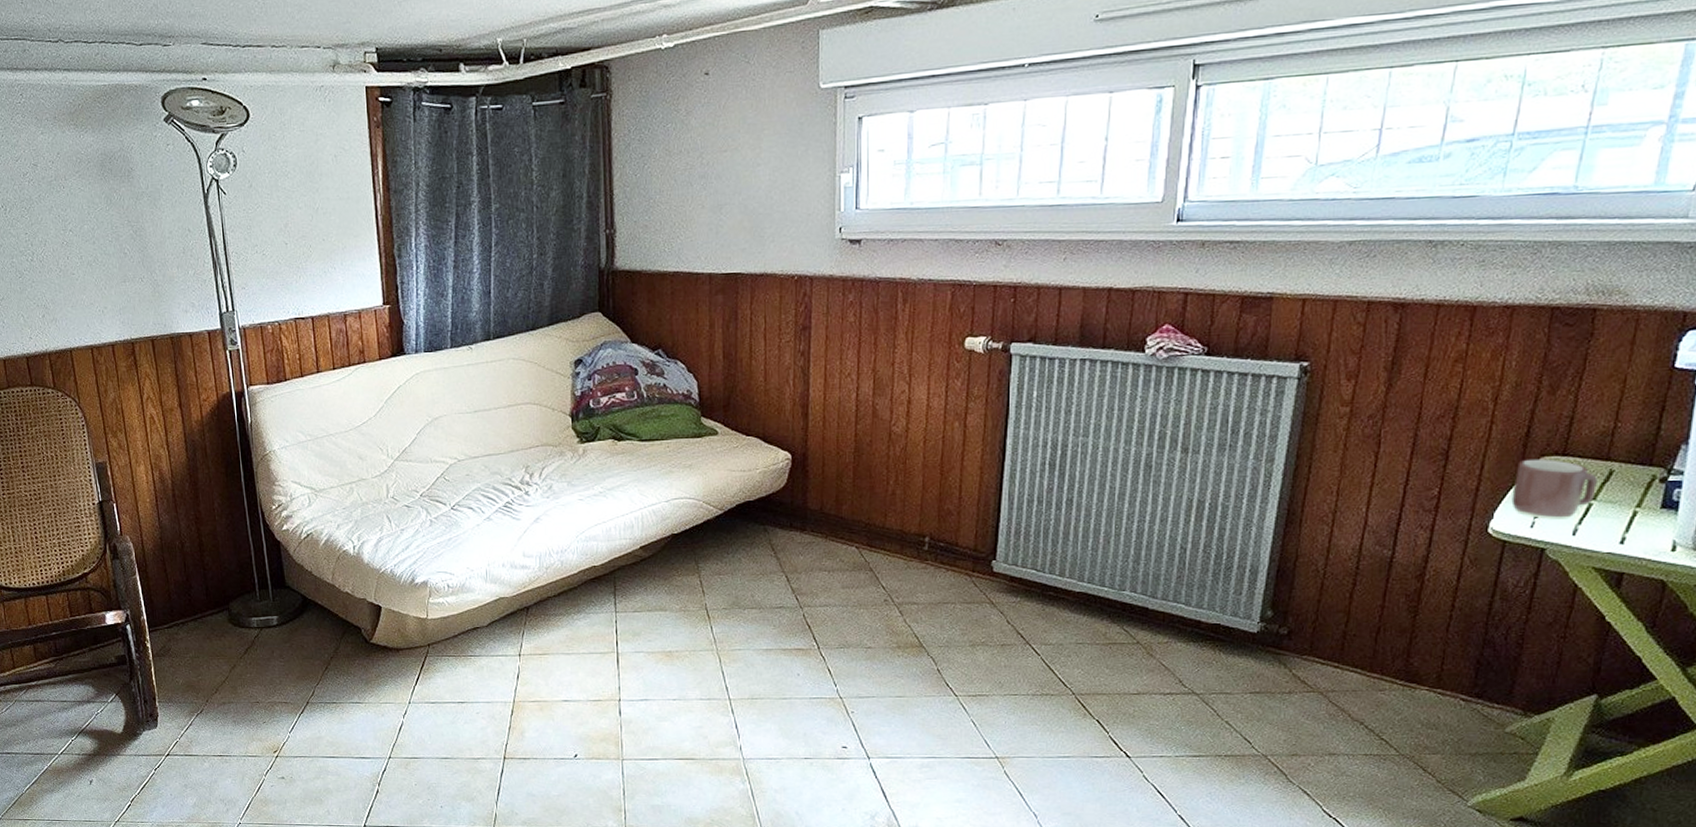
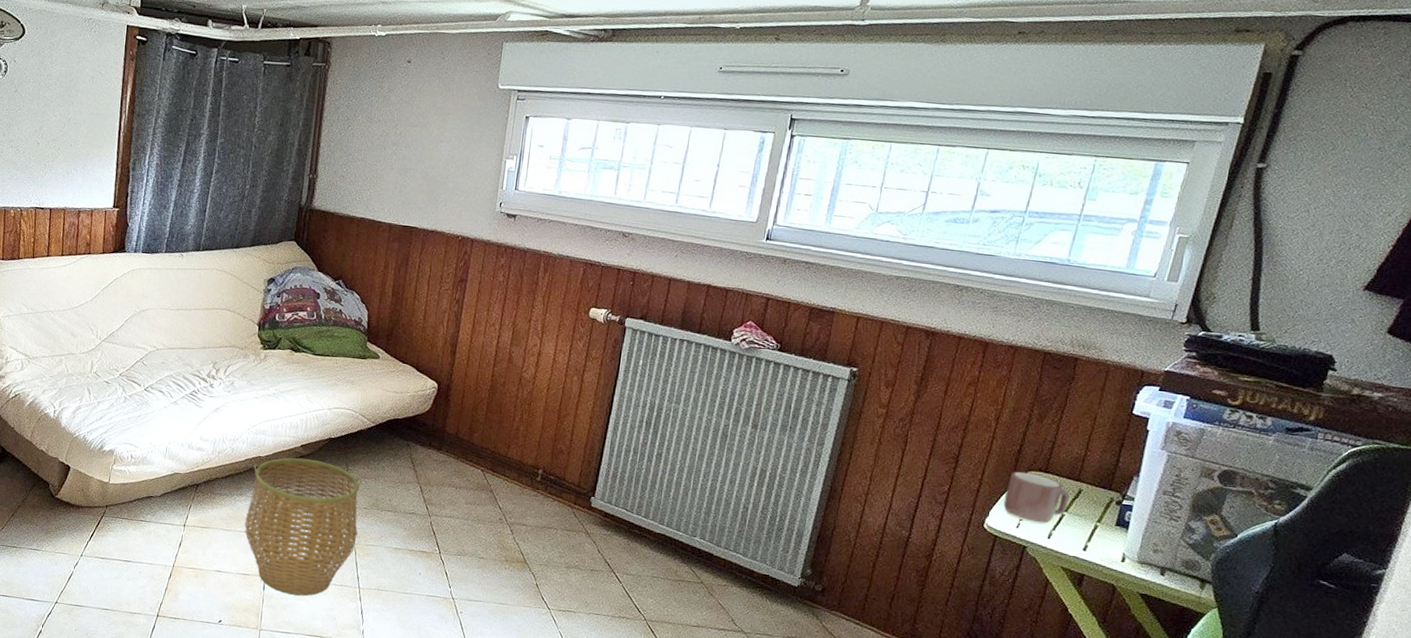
basket: none [587,561,719,717] -> present [244,457,362,596]

